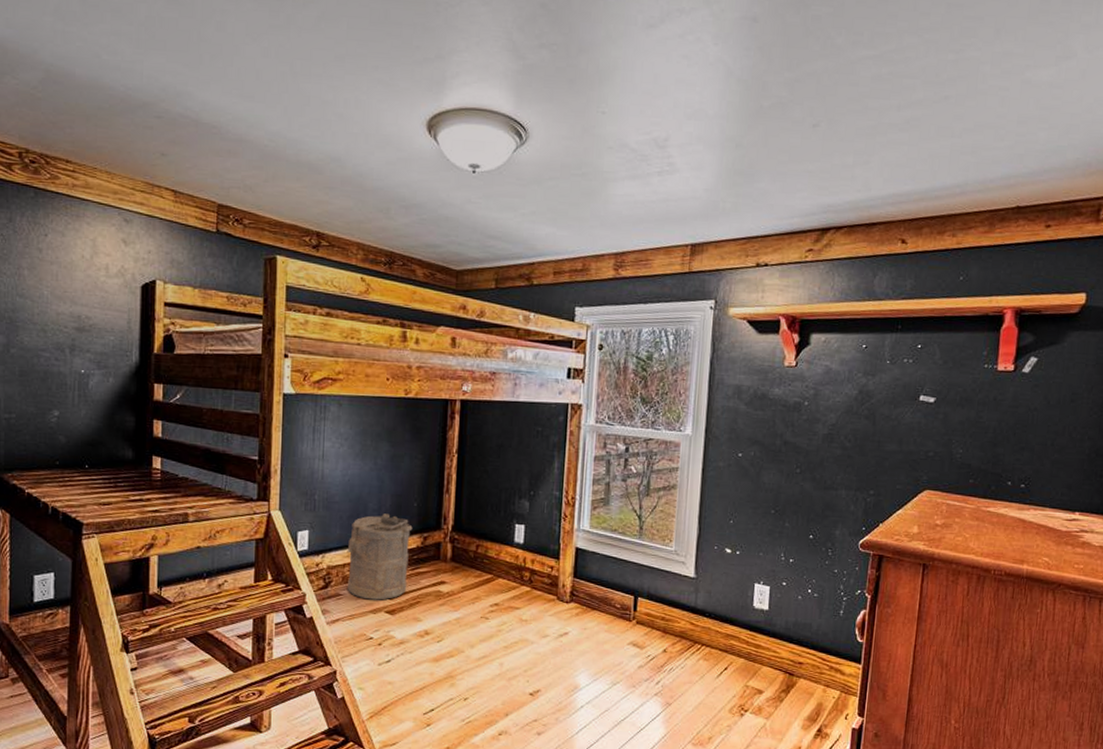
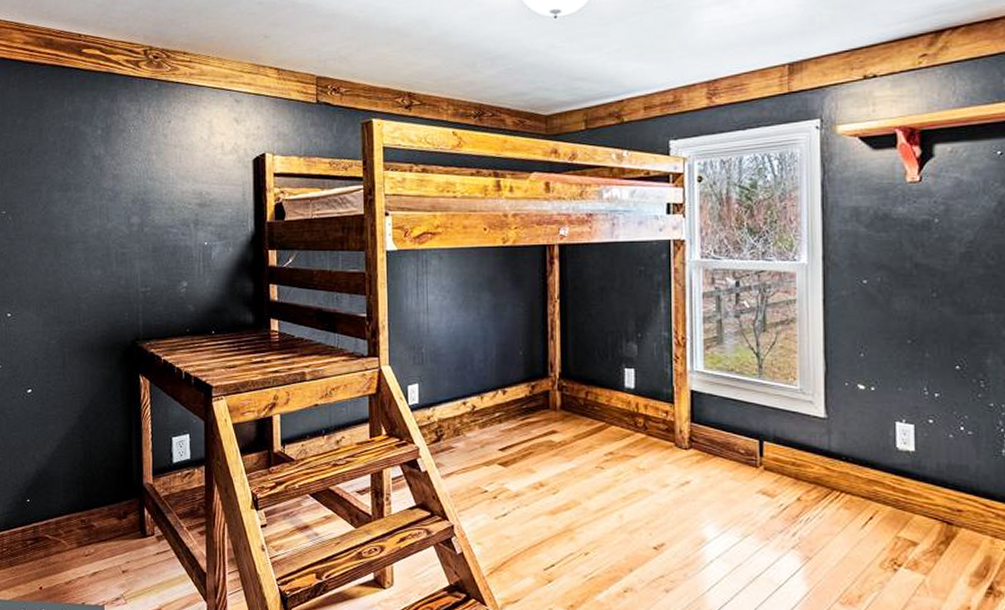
laundry hamper: present [347,513,413,600] -> none [456,364,520,452]

